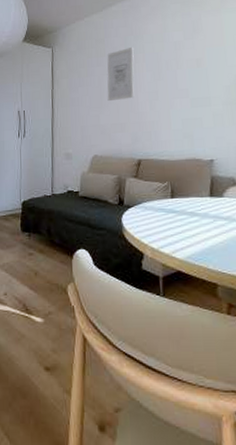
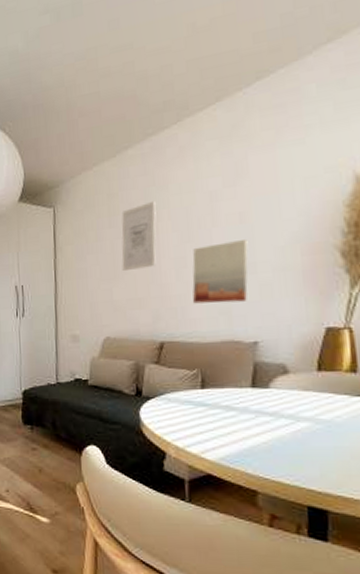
wall art: none [162,80,205,129] -> present [192,240,248,304]

